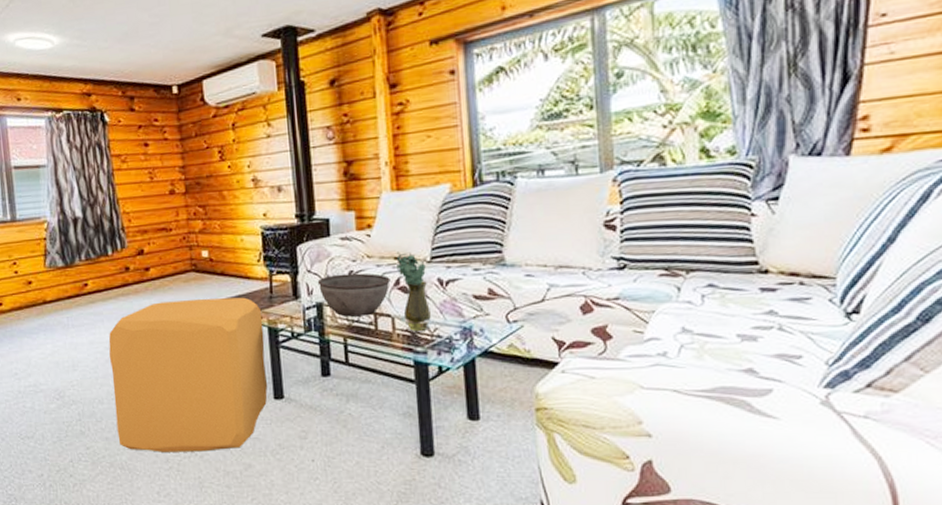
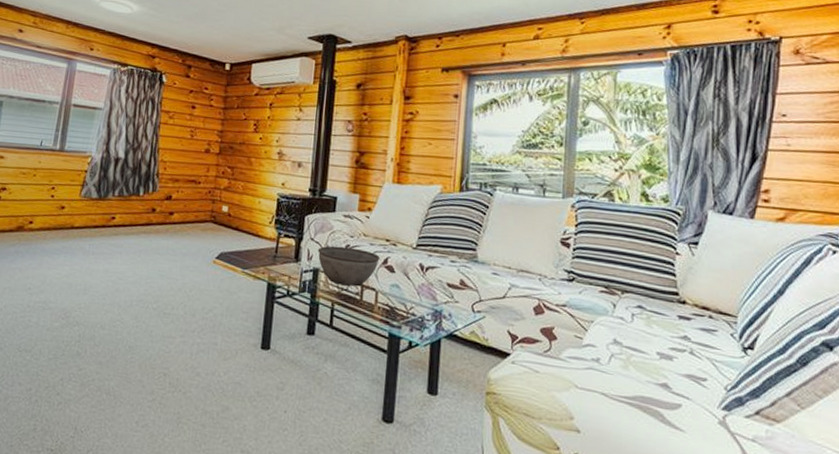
pouf: present [108,297,268,452] -> none [111,244,265,391]
vase: present [395,251,432,331] -> none [386,235,411,308]

